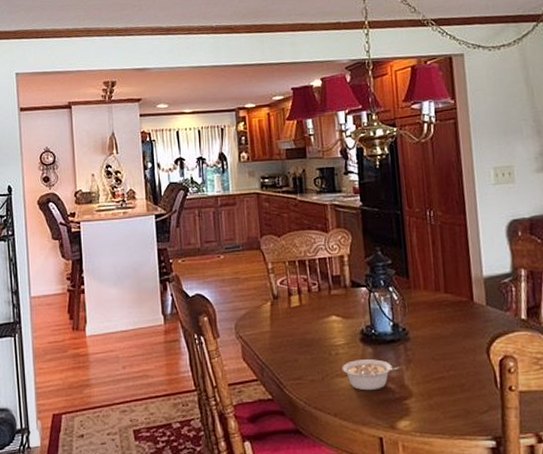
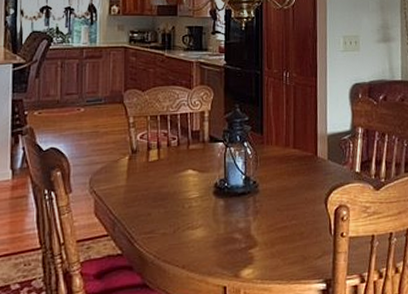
legume: present [342,359,400,391] -> none [194,211,248,242]

